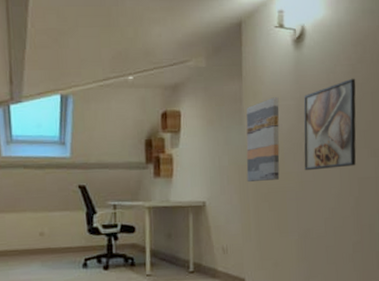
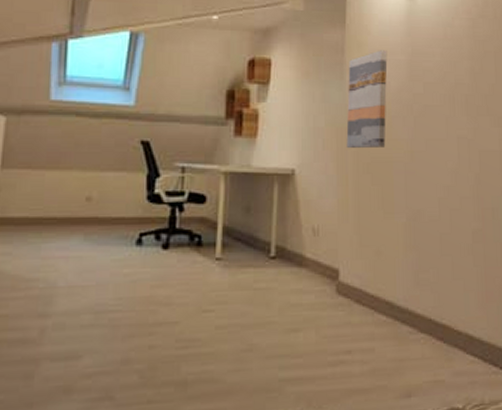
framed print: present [304,78,356,171] -> none [415,34,477,139]

